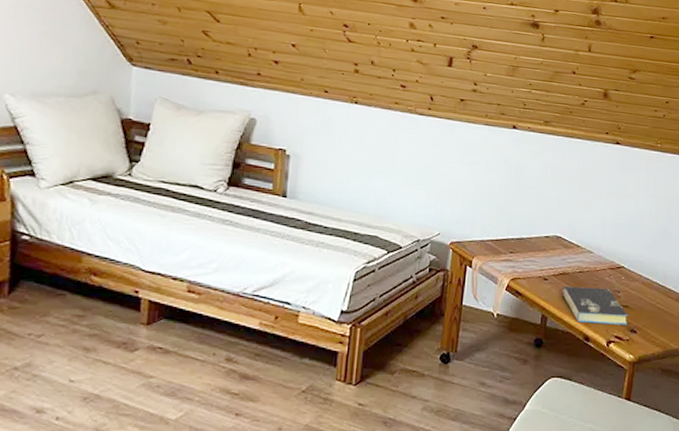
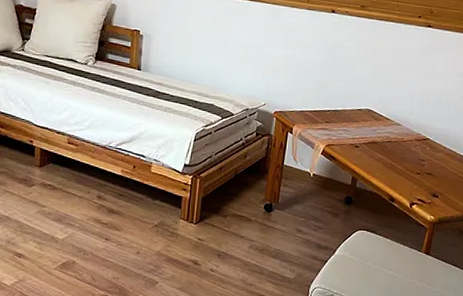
book: present [561,286,628,325] -> none [370,153,431,190]

